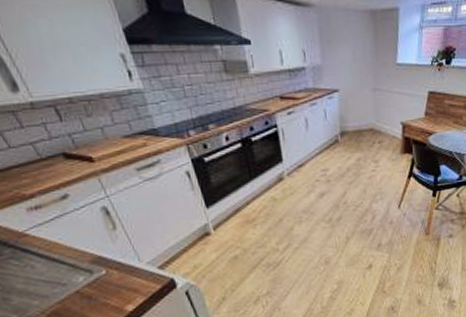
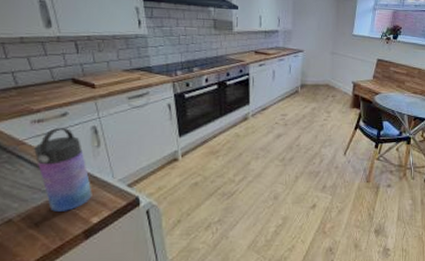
water bottle: none [39,212,121,305] -> present [34,128,92,212]

